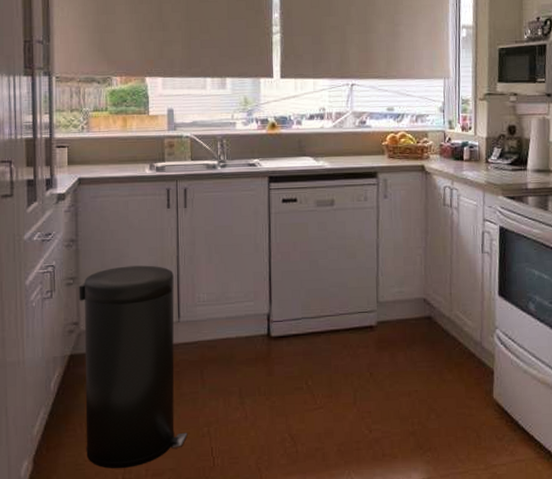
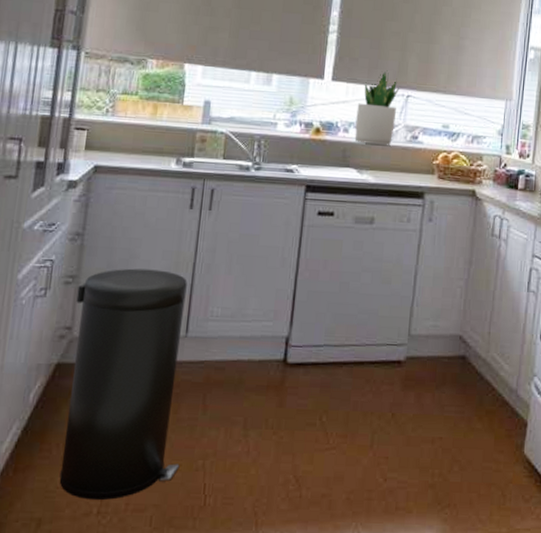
planter: none [307,63,344,133] -> present [354,70,400,145]

